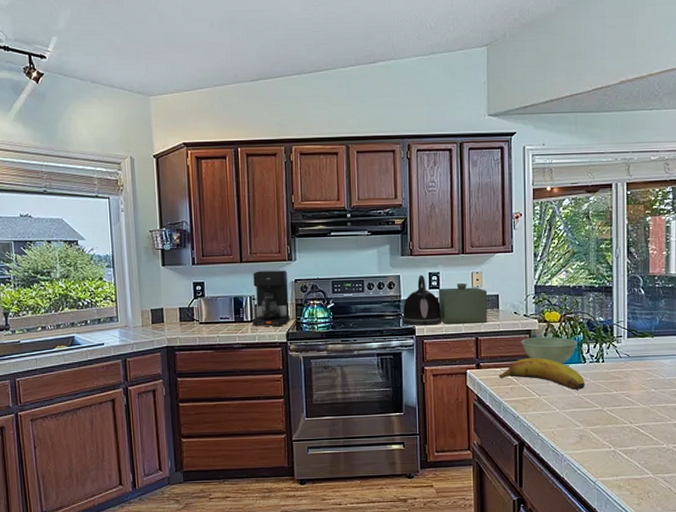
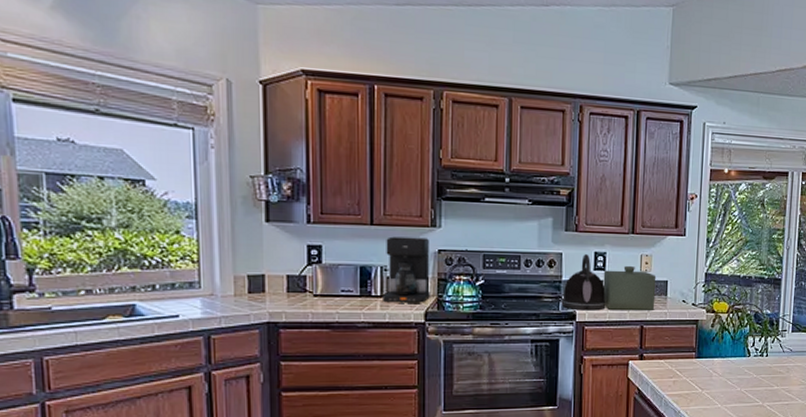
fruit: present [499,358,585,390] -> none [662,350,748,384]
bowl: present [521,337,578,364] -> none [687,328,744,357]

